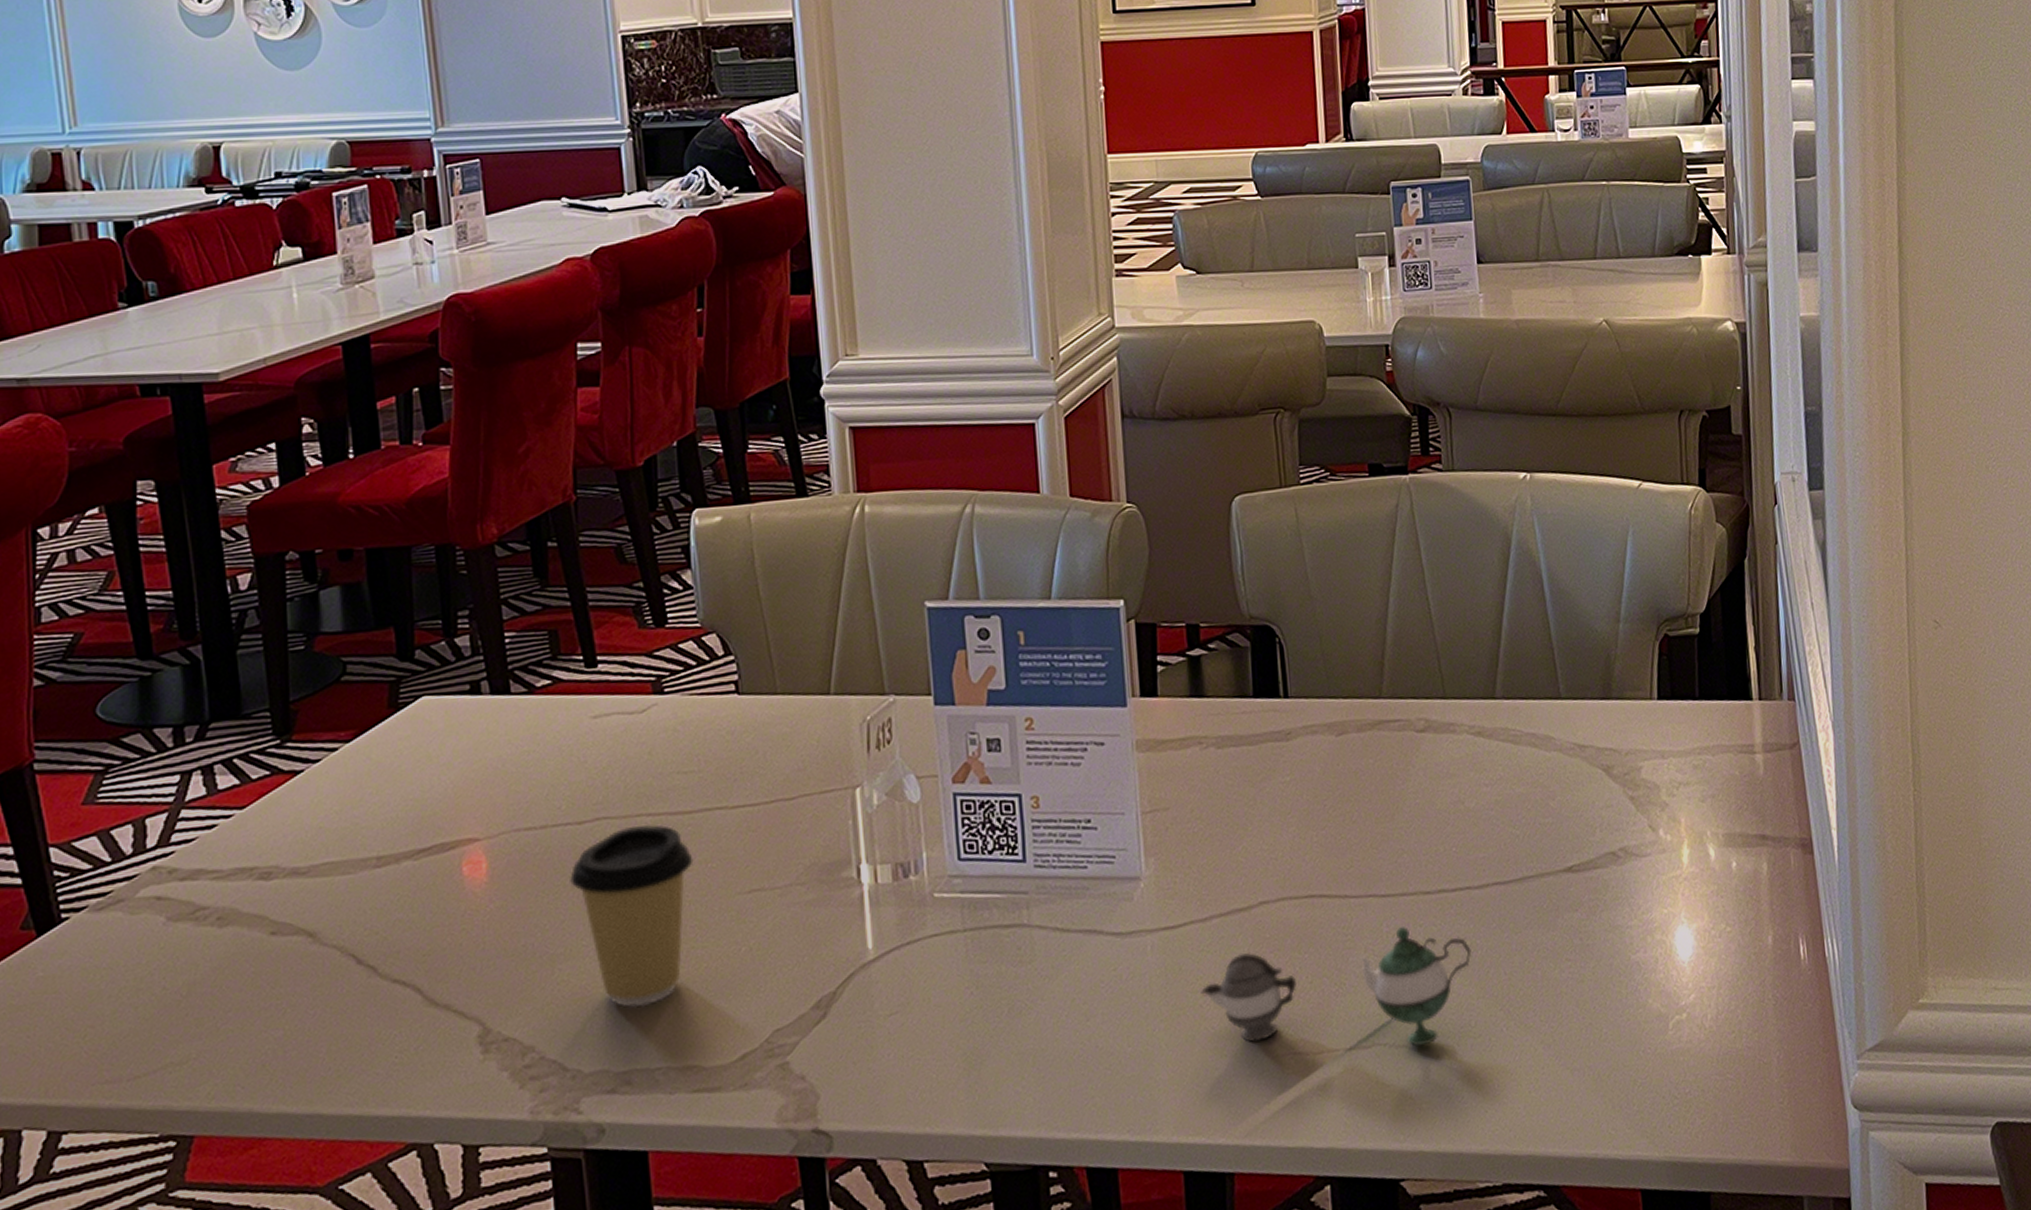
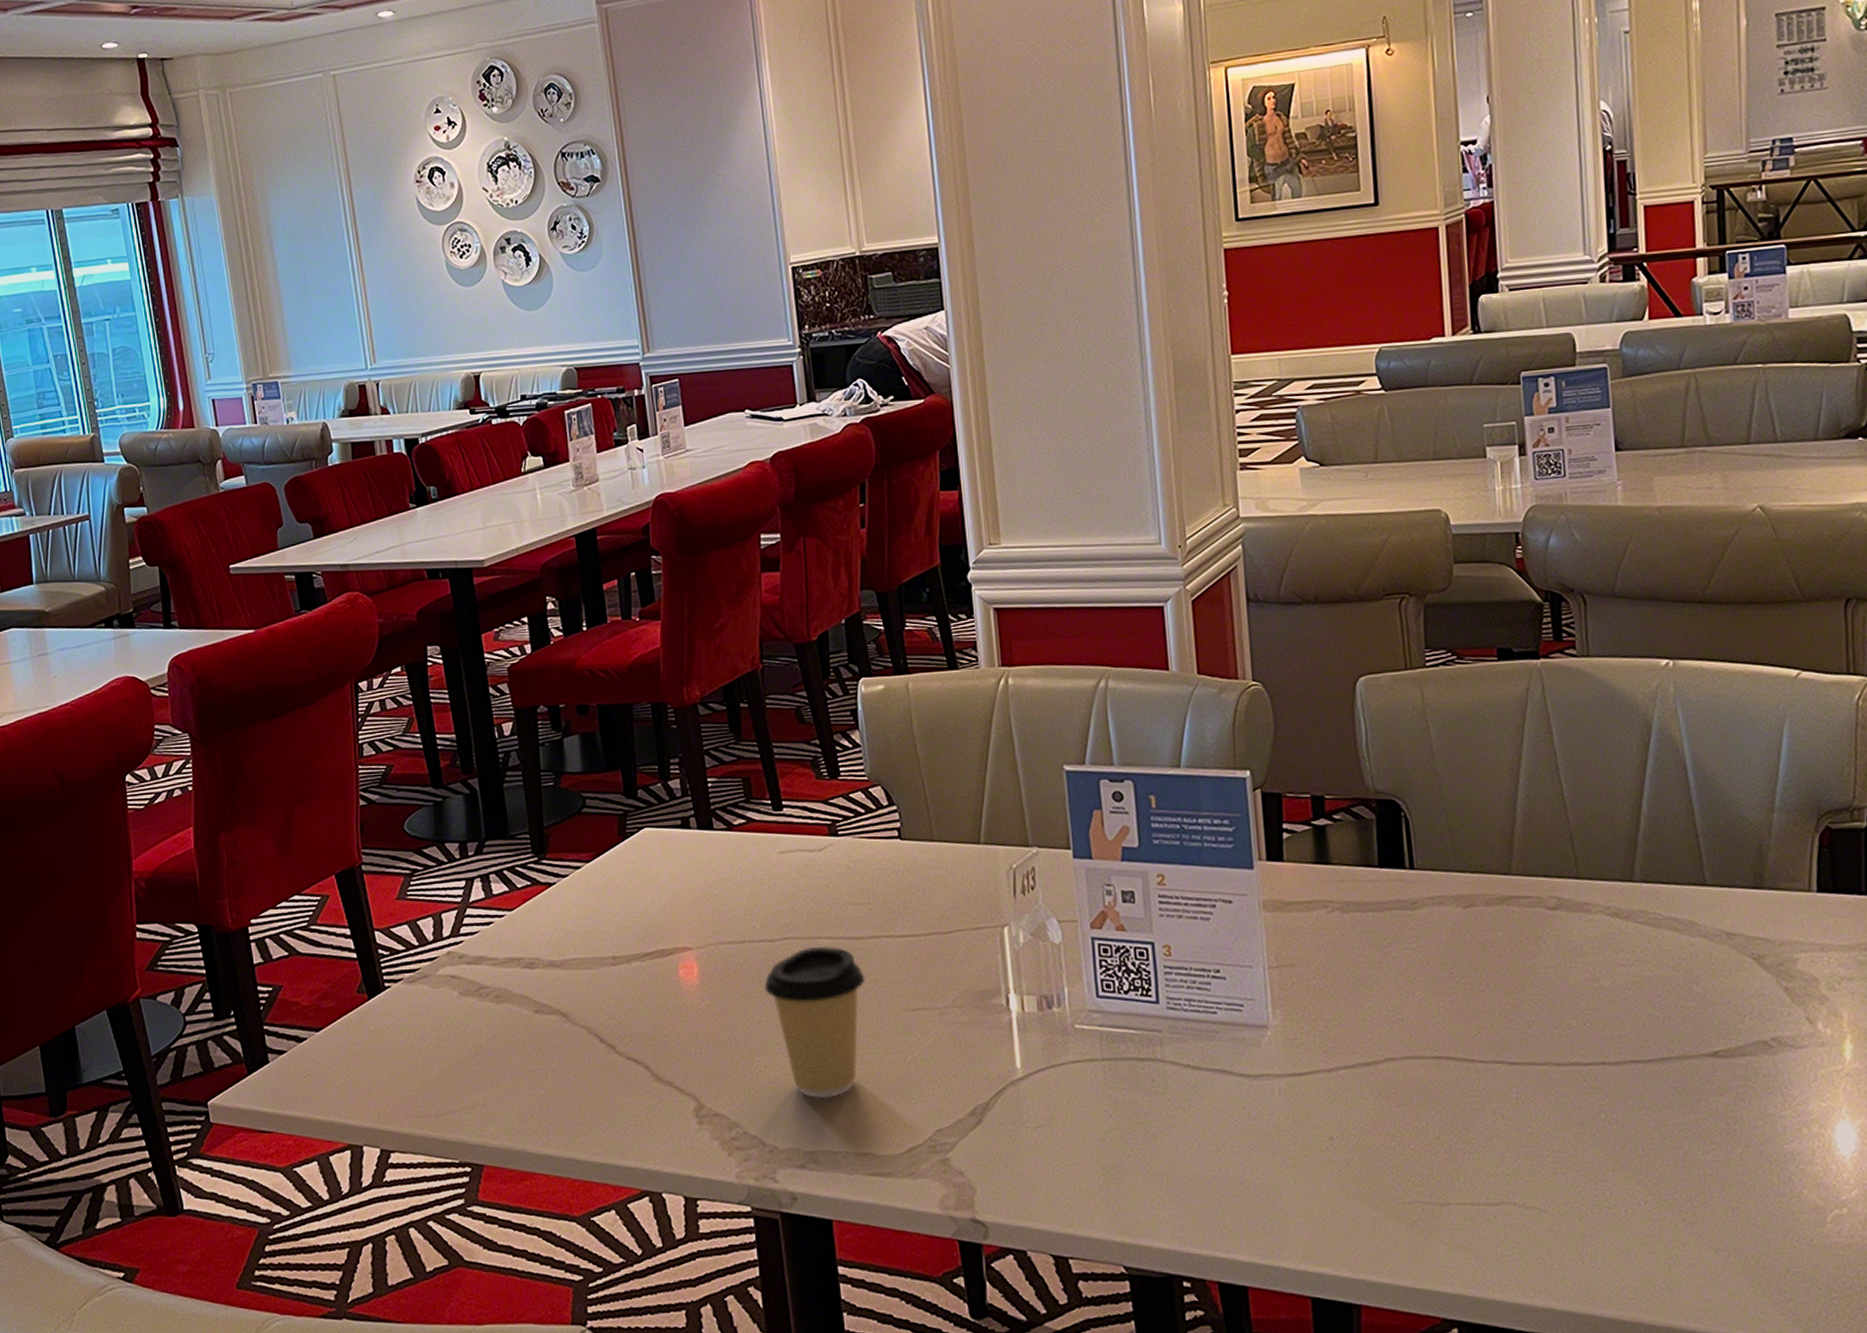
teapot: present [1201,927,1472,1047] -> none [1327,1095,1607,1210]

